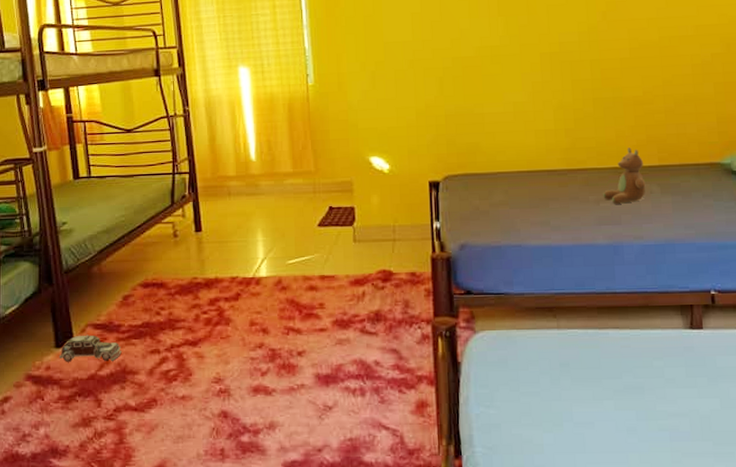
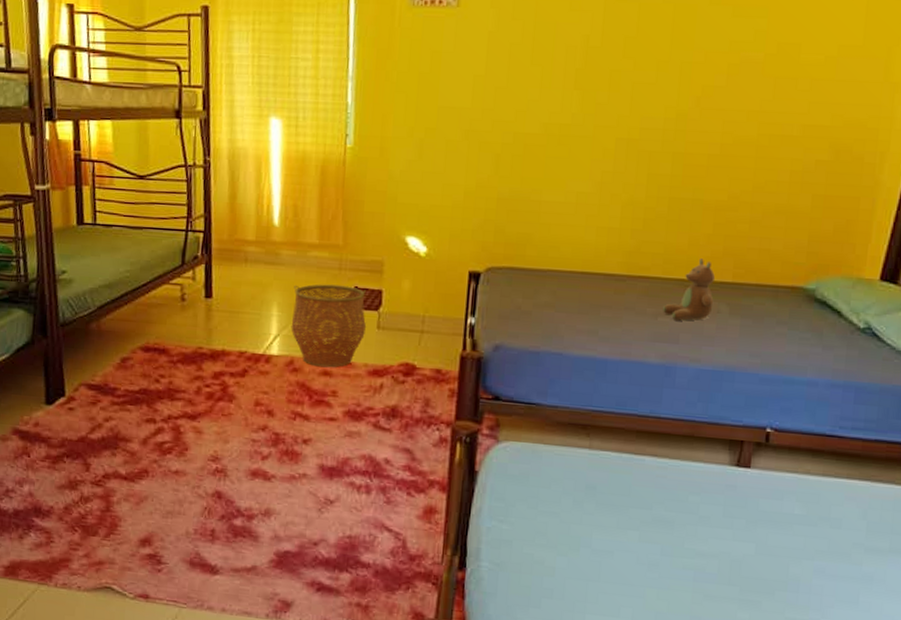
toy car: present [59,335,122,362] -> none [48,393,115,425]
basket: none [275,206,344,283] -> present [290,284,367,368]

